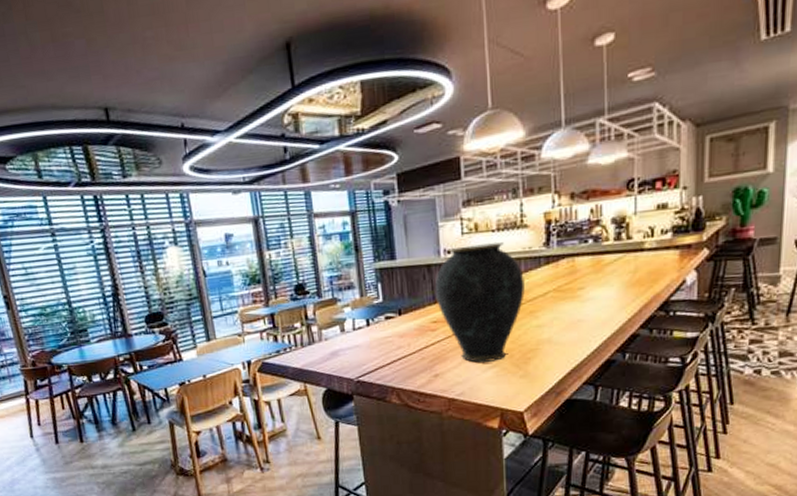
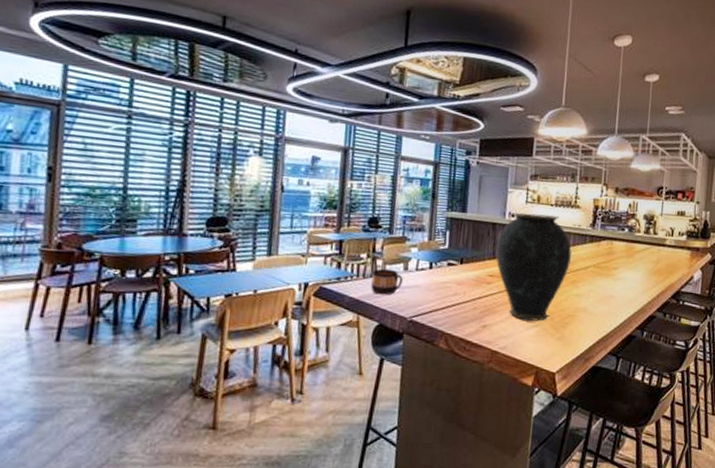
cup: none [310,333,342,361] -> present [371,268,403,295]

